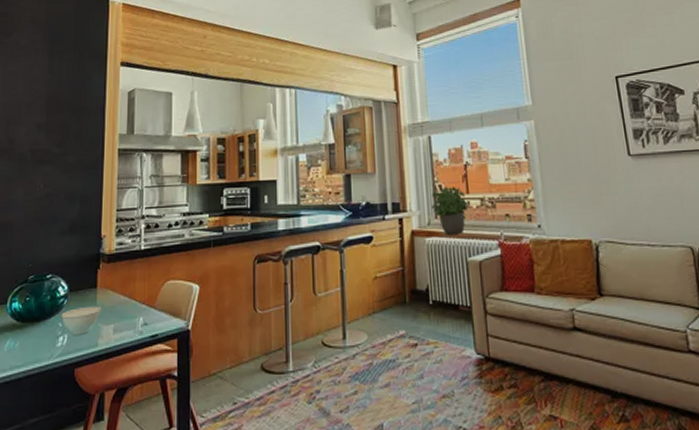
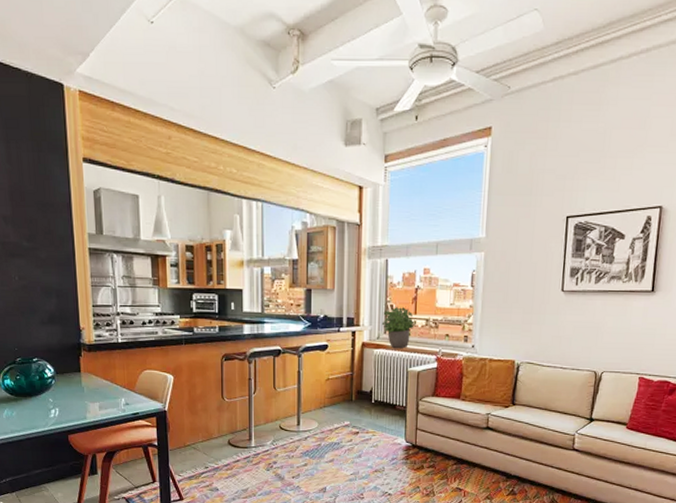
bowl: present [61,306,102,335] -> none [50,387,87,409]

